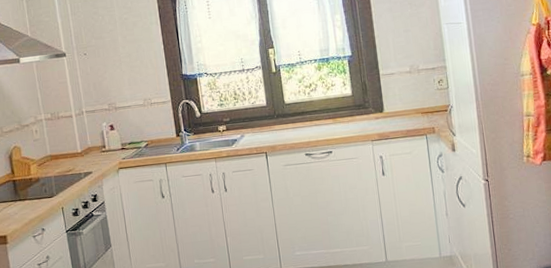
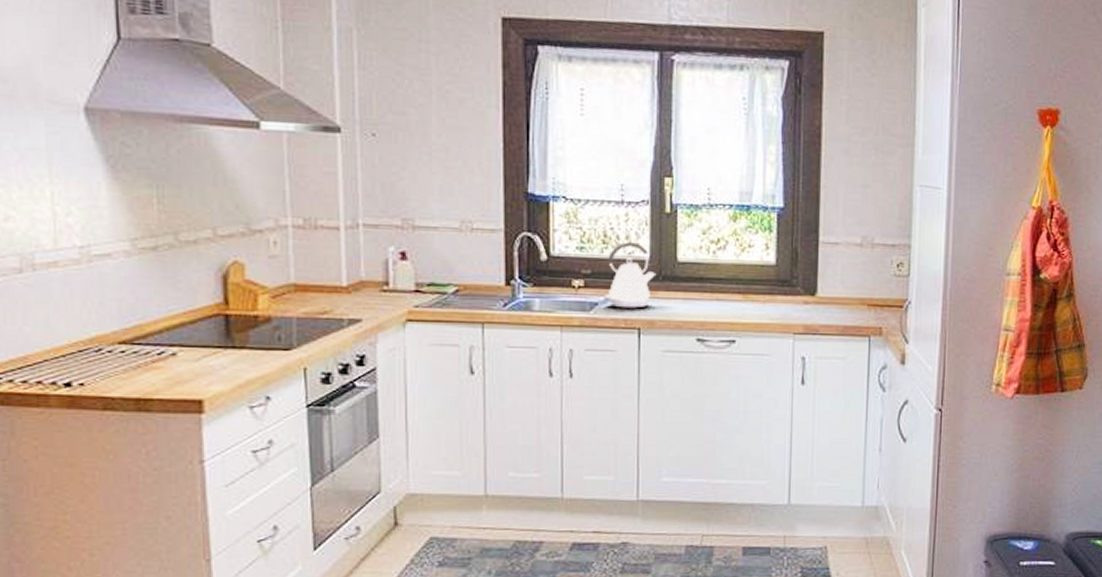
kettle: none [239,95,272,141] -> present [604,242,657,309]

